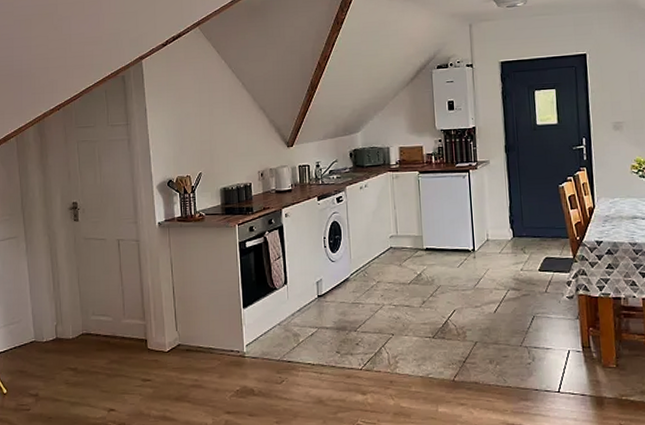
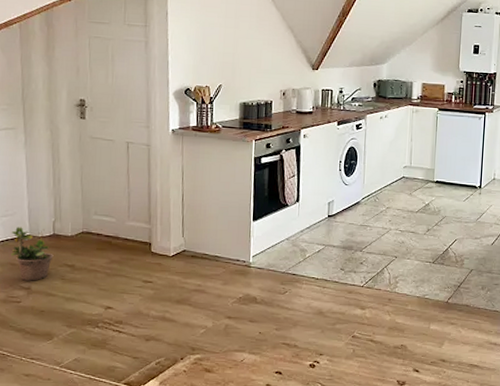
potted plant: none [18,333,58,388] -> present [11,227,54,281]

